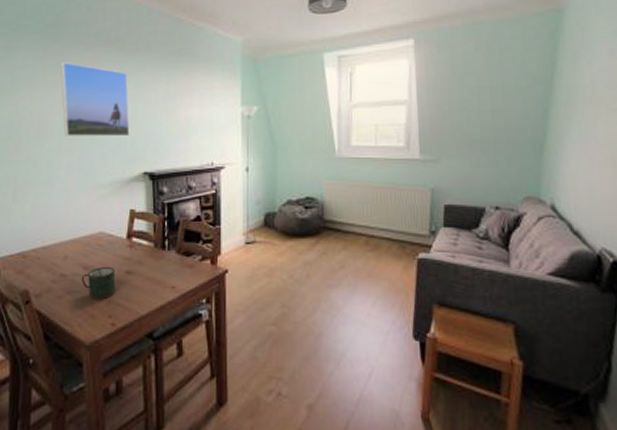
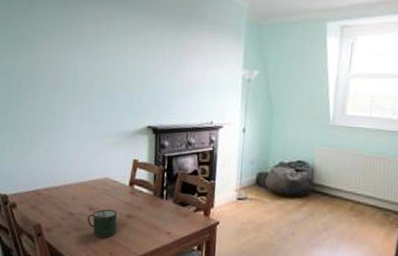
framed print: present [60,61,130,137] -> none [76,17,138,92]

